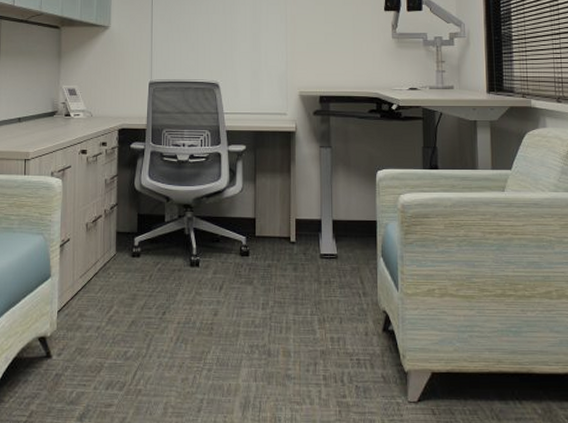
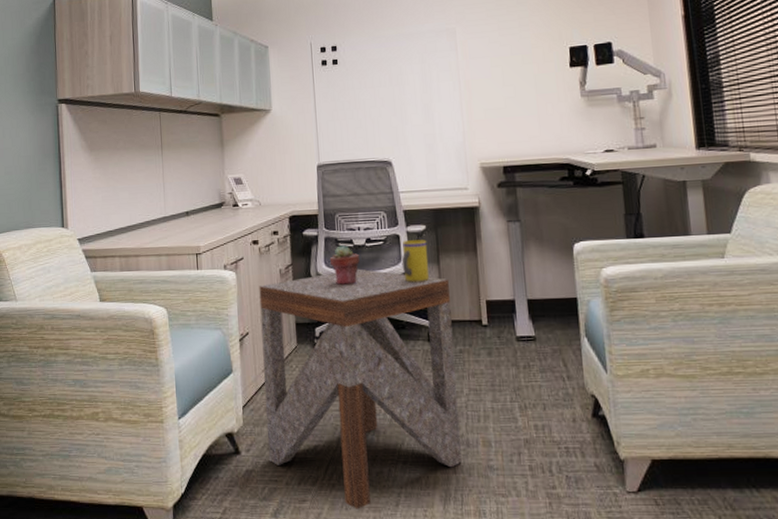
side table: none [79,183,263,415] -> present [259,268,462,509]
potted succulent: none [153,160,182,198] -> present [329,245,360,286]
mug: none [221,159,246,199] -> present [401,239,429,283]

